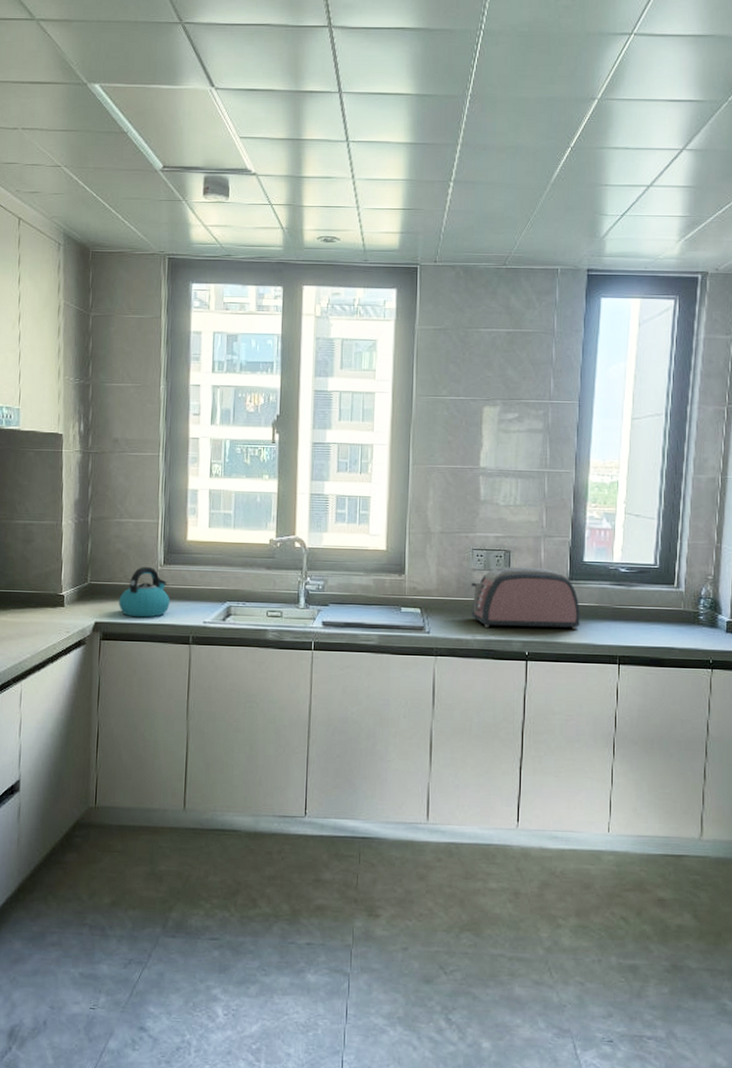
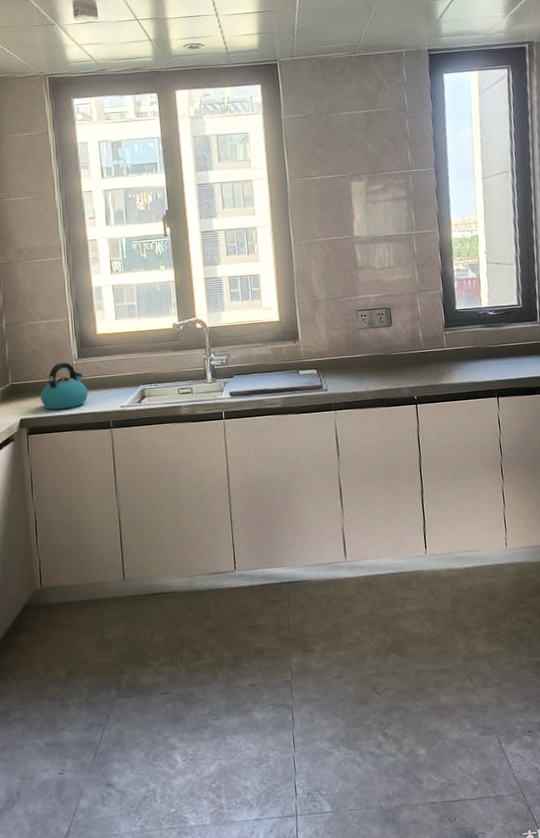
toaster: present [471,566,580,629] -> none [359,320,459,379]

